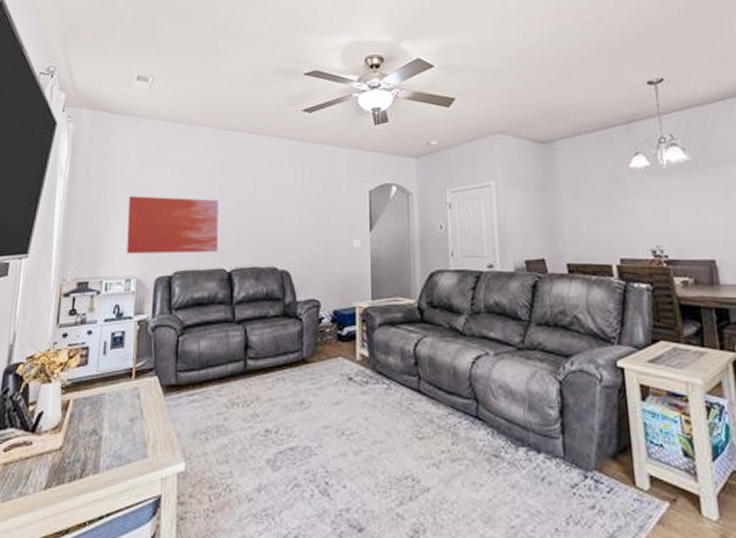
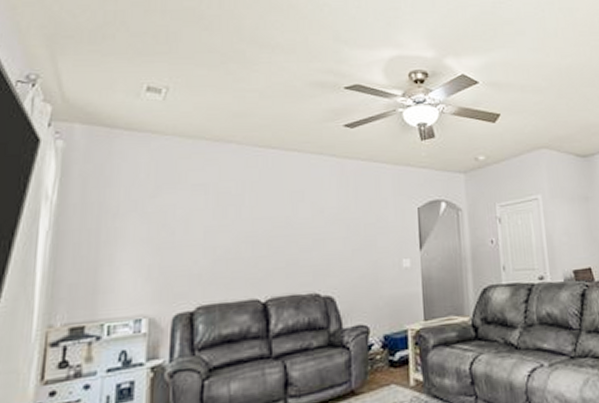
wall art: present [126,196,219,254] -> none [135,222,250,290]

